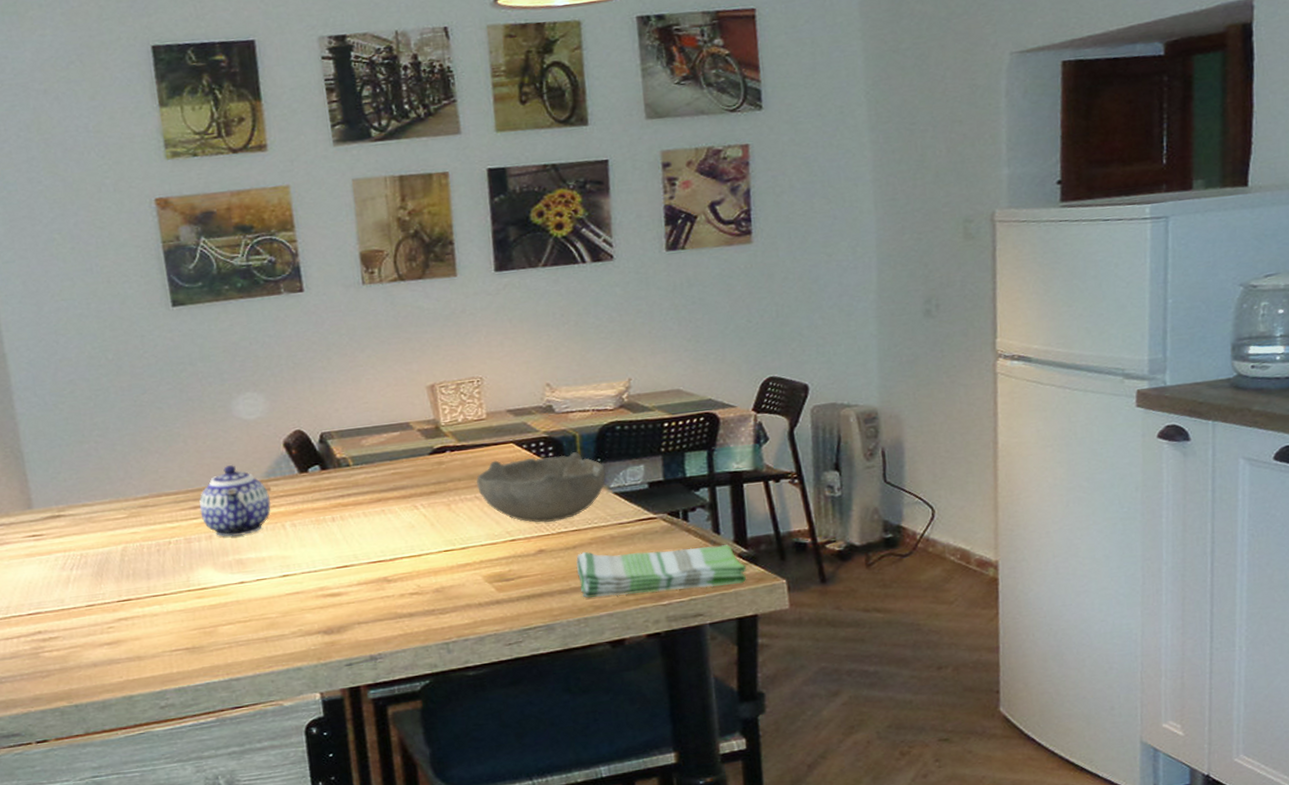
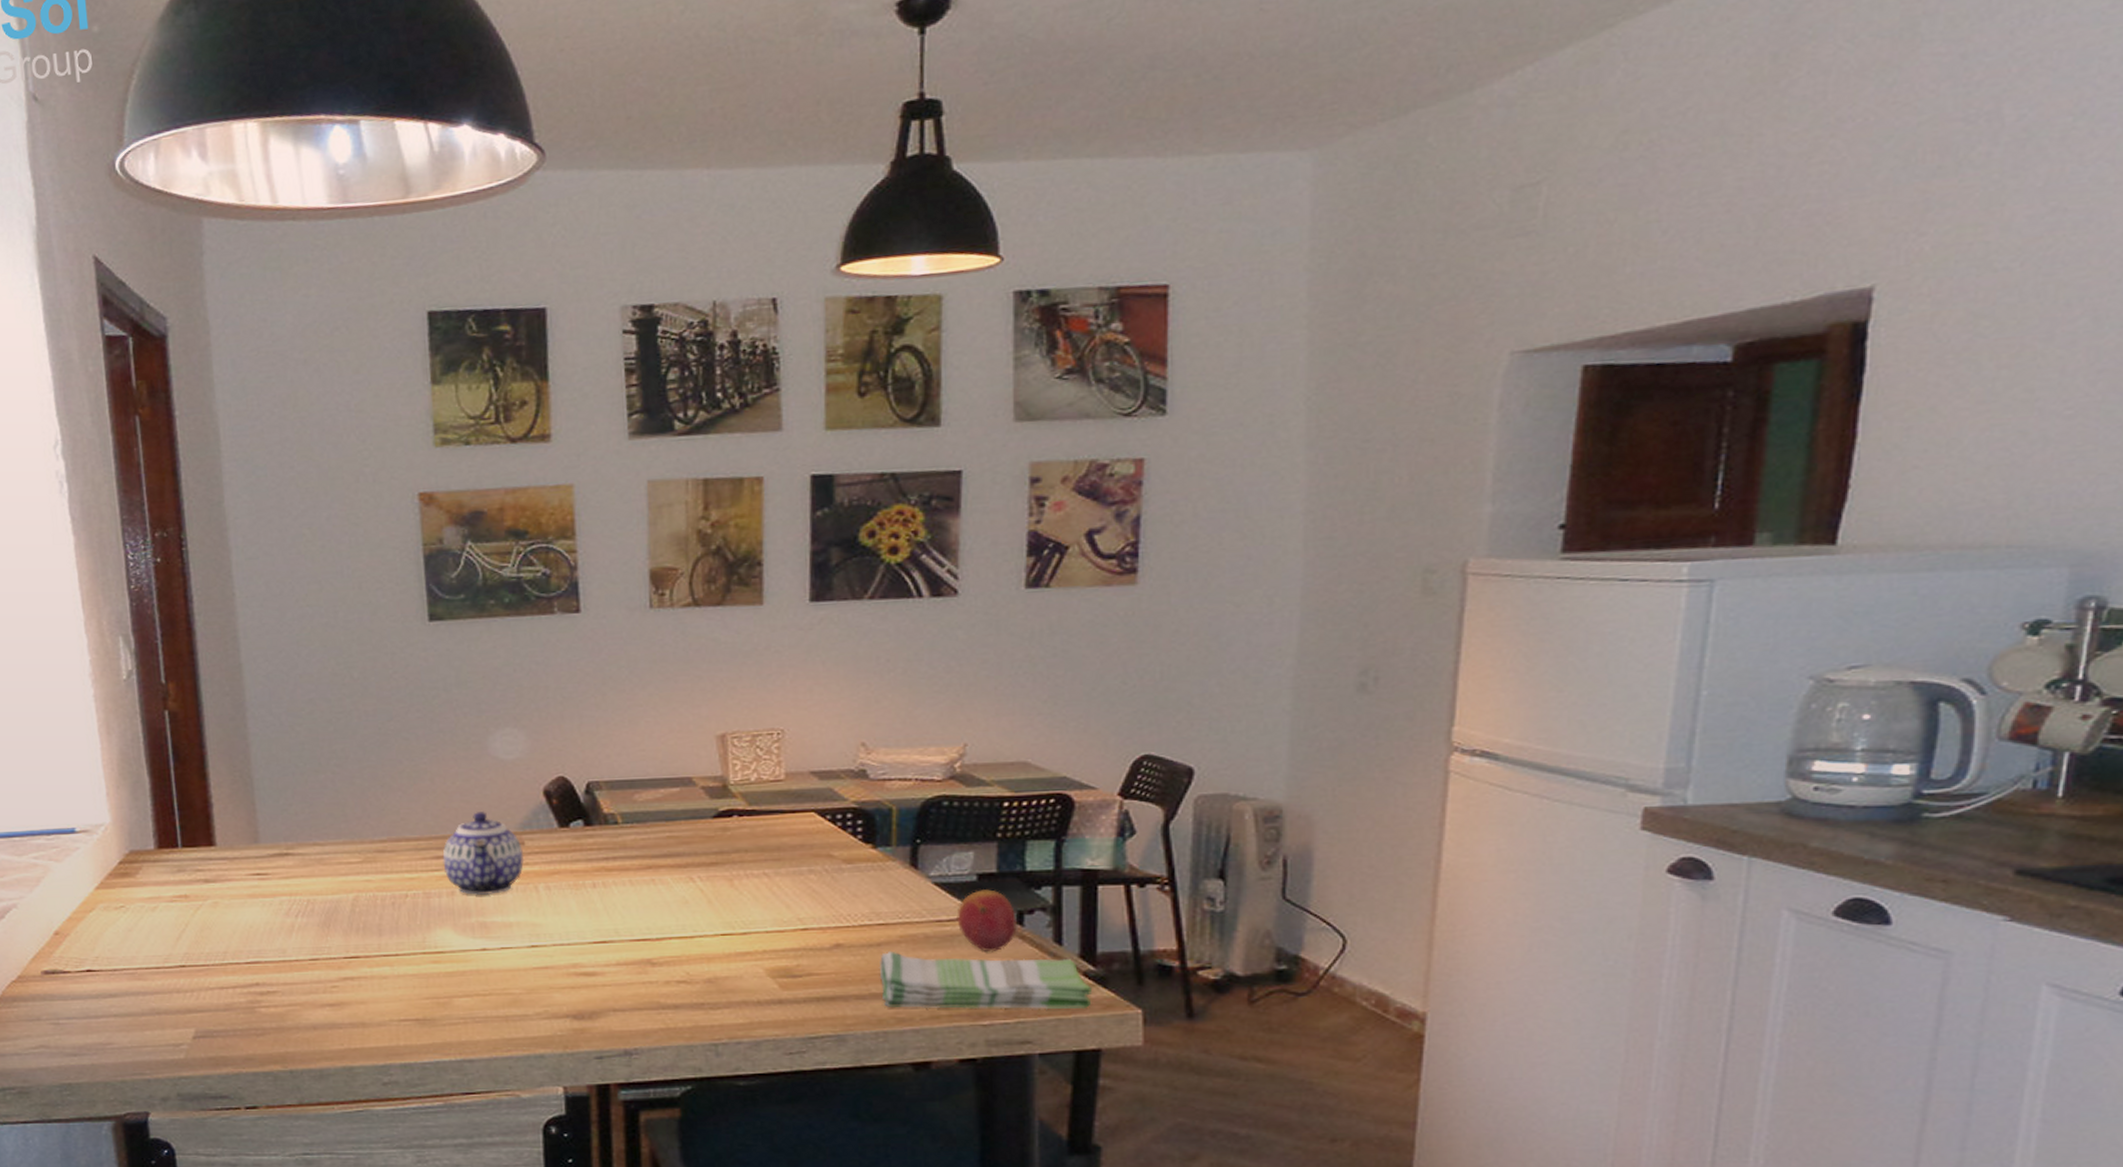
bowl: present [476,452,606,523] -> none [766,829,925,912]
fruit: none [634,494,683,545] -> present [957,889,1017,952]

